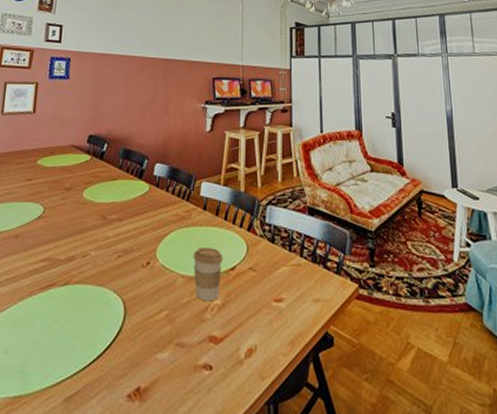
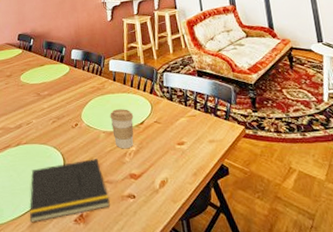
notepad: none [66,311,178,396] -> present [29,159,110,223]

